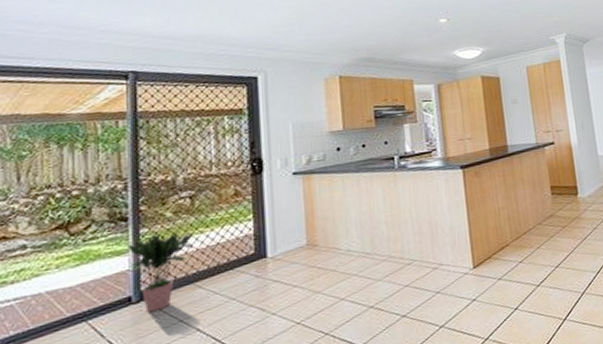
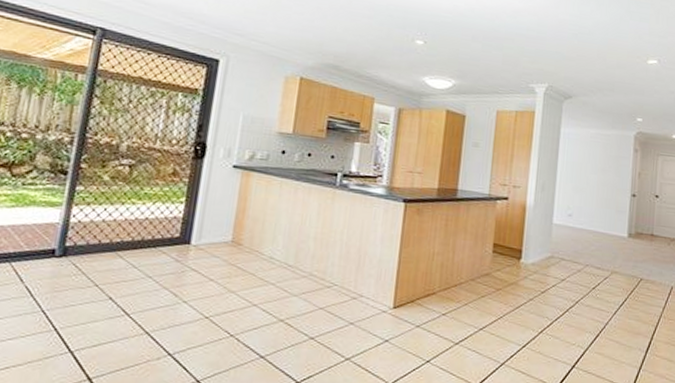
potted plant: present [128,232,192,312] -> none [59,193,124,269]

